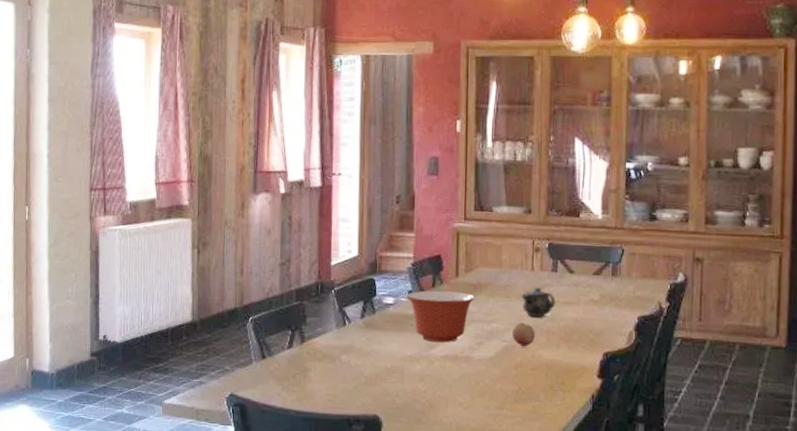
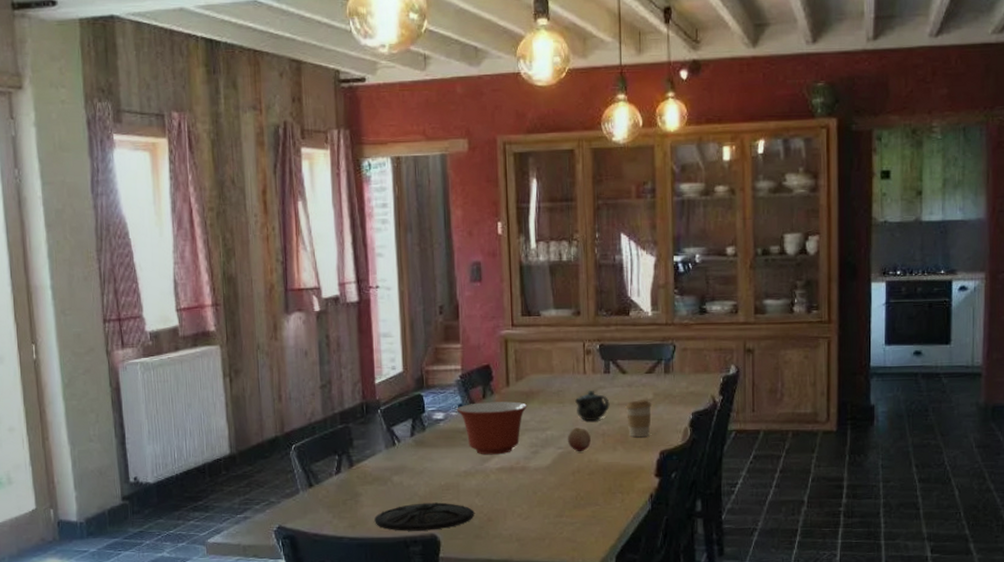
plate: none [321,383,417,411] -> present [374,502,475,531]
coffee cup: none [571,300,597,338] -> present [625,400,652,438]

